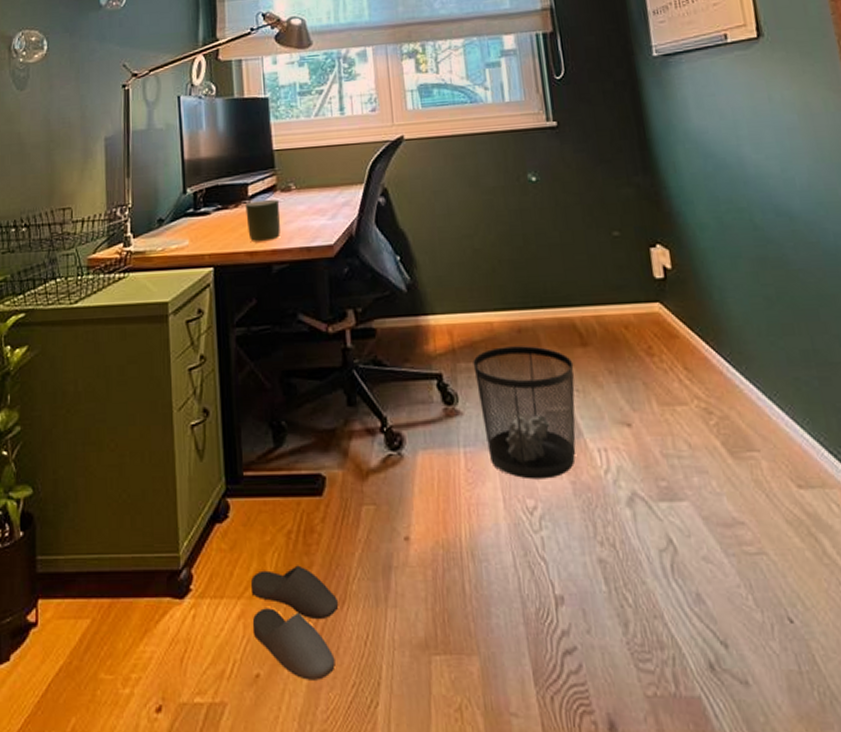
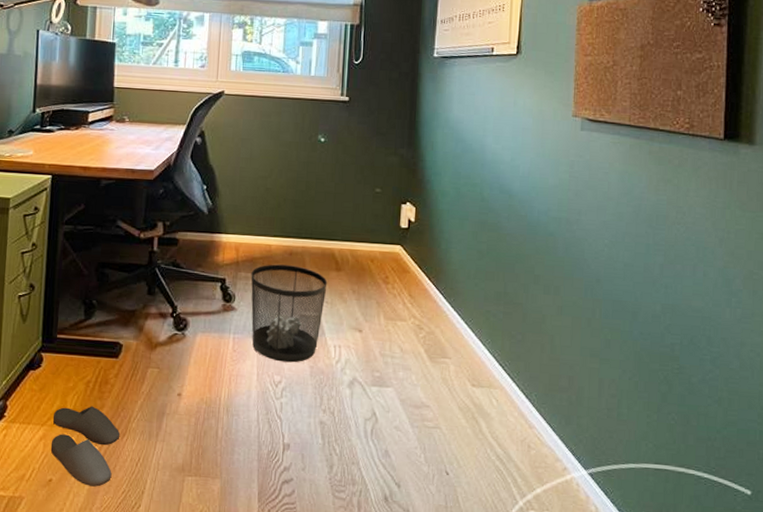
mug: present [245,199,280,243] -> none [84,126,113,161]

